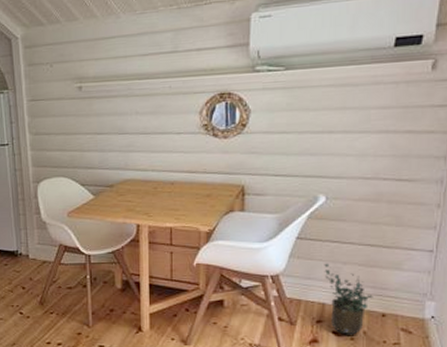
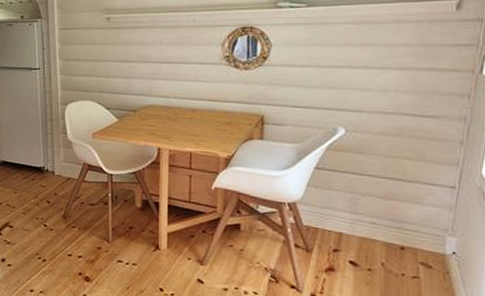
potted plant: present [324,263,373,335] -> none [342,193,392,266]

